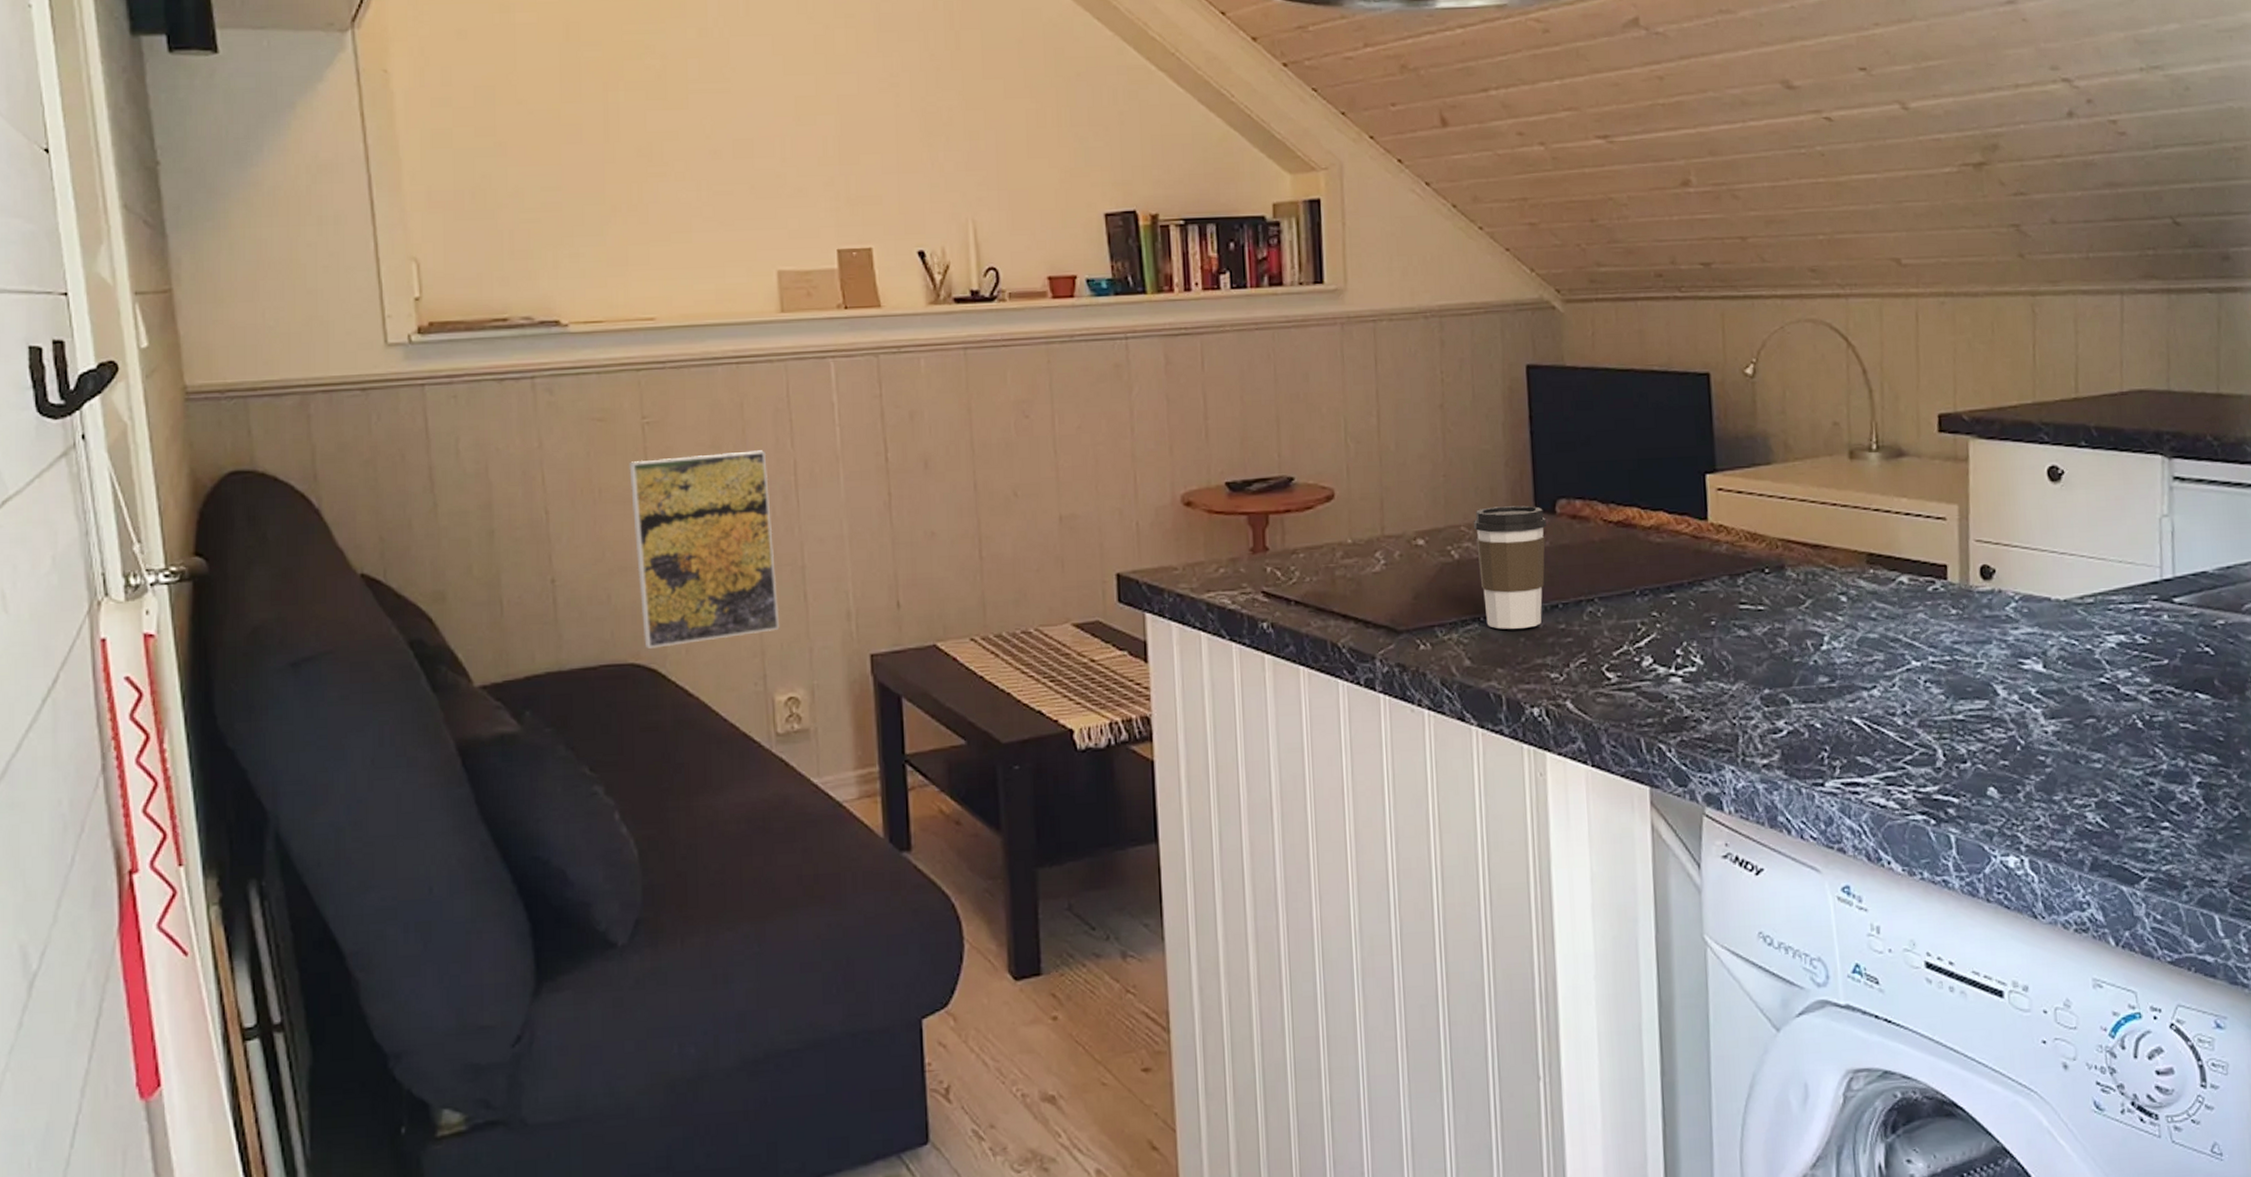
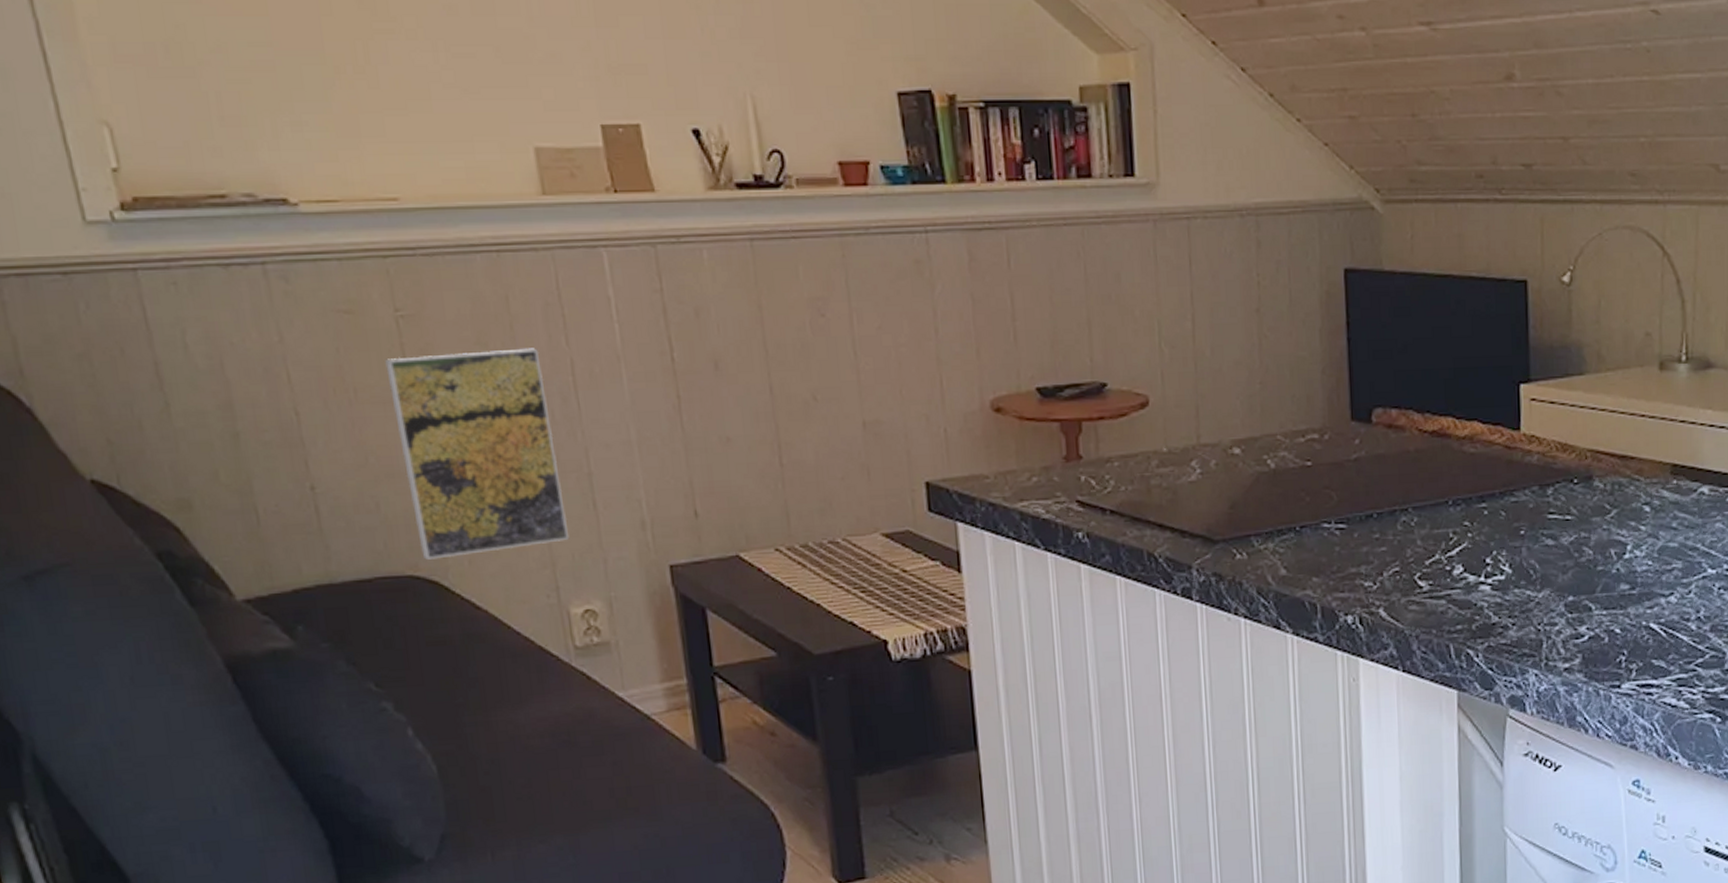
coffee cup: present [1473,505,1547,629] -> none [1289,414,1363,539]

